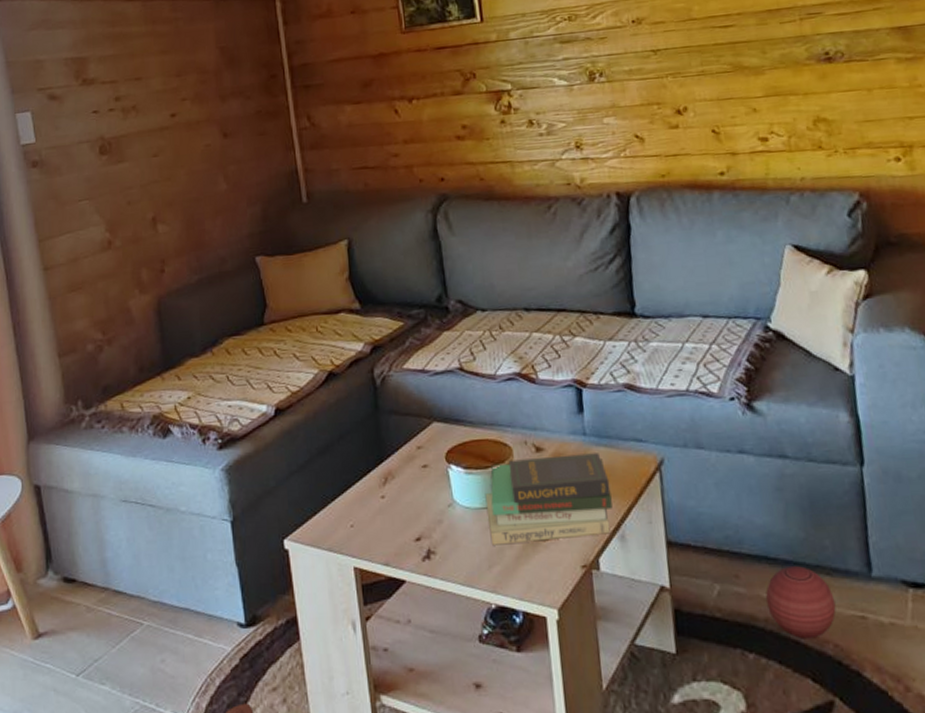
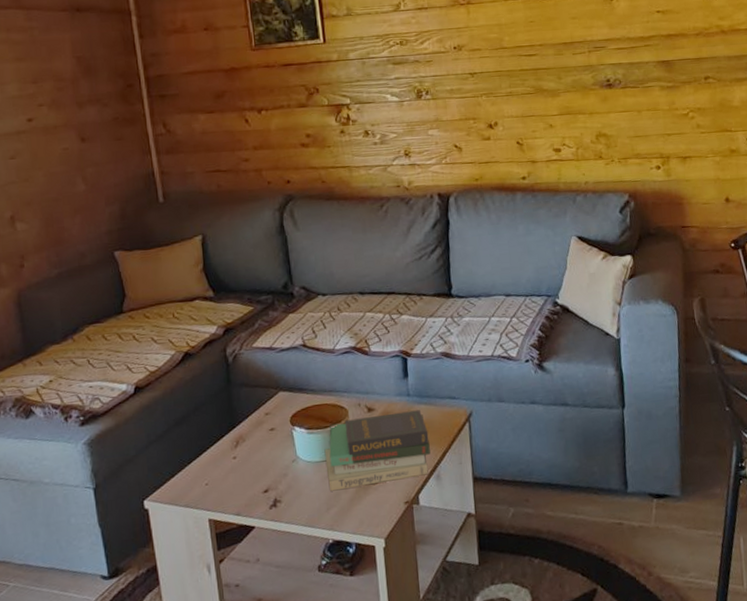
toy ball: present [766,566,836,639] -> none [549,488,601,544]

